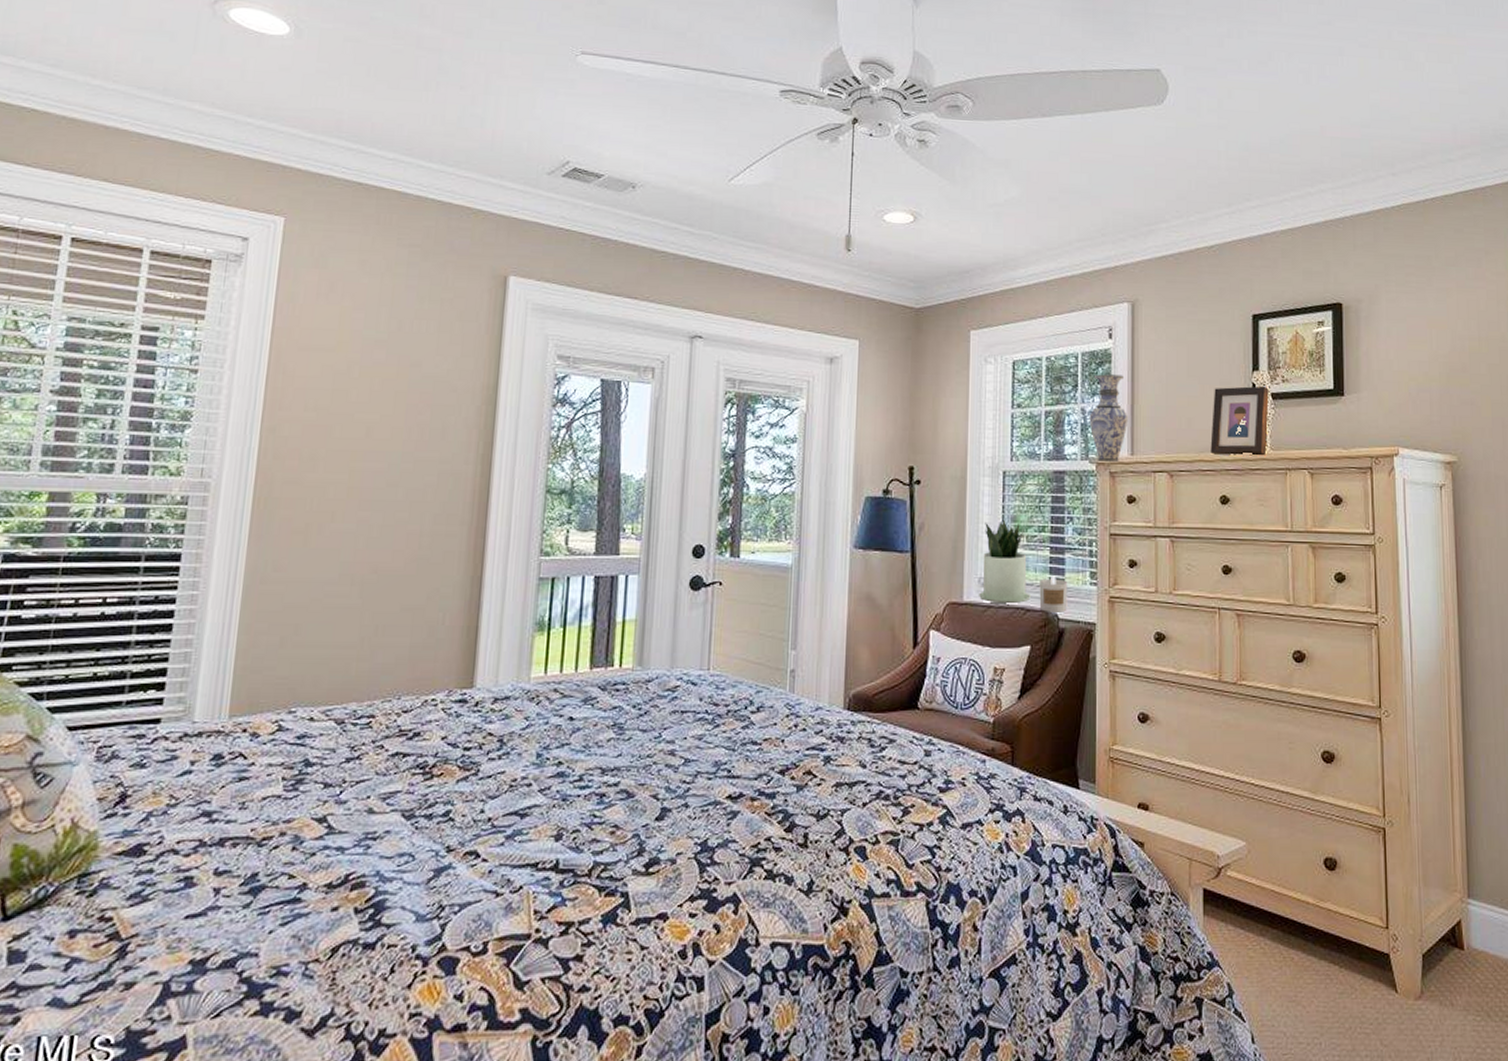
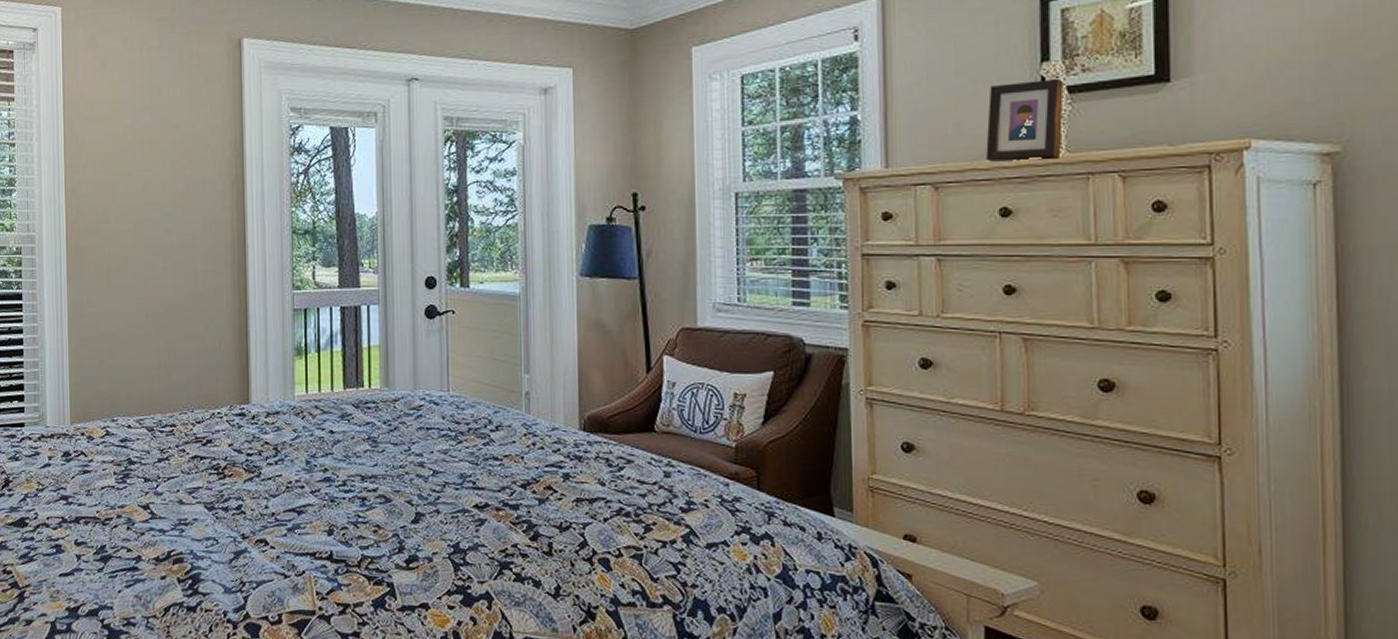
planter: present [978,520,1031,604] -> none [713,244,772,329]
candle: present [1039,575,1068,614] -> none [781,299,814,339]
vase: present [1089,374,1129,462] -> none [833,80,881,176]

